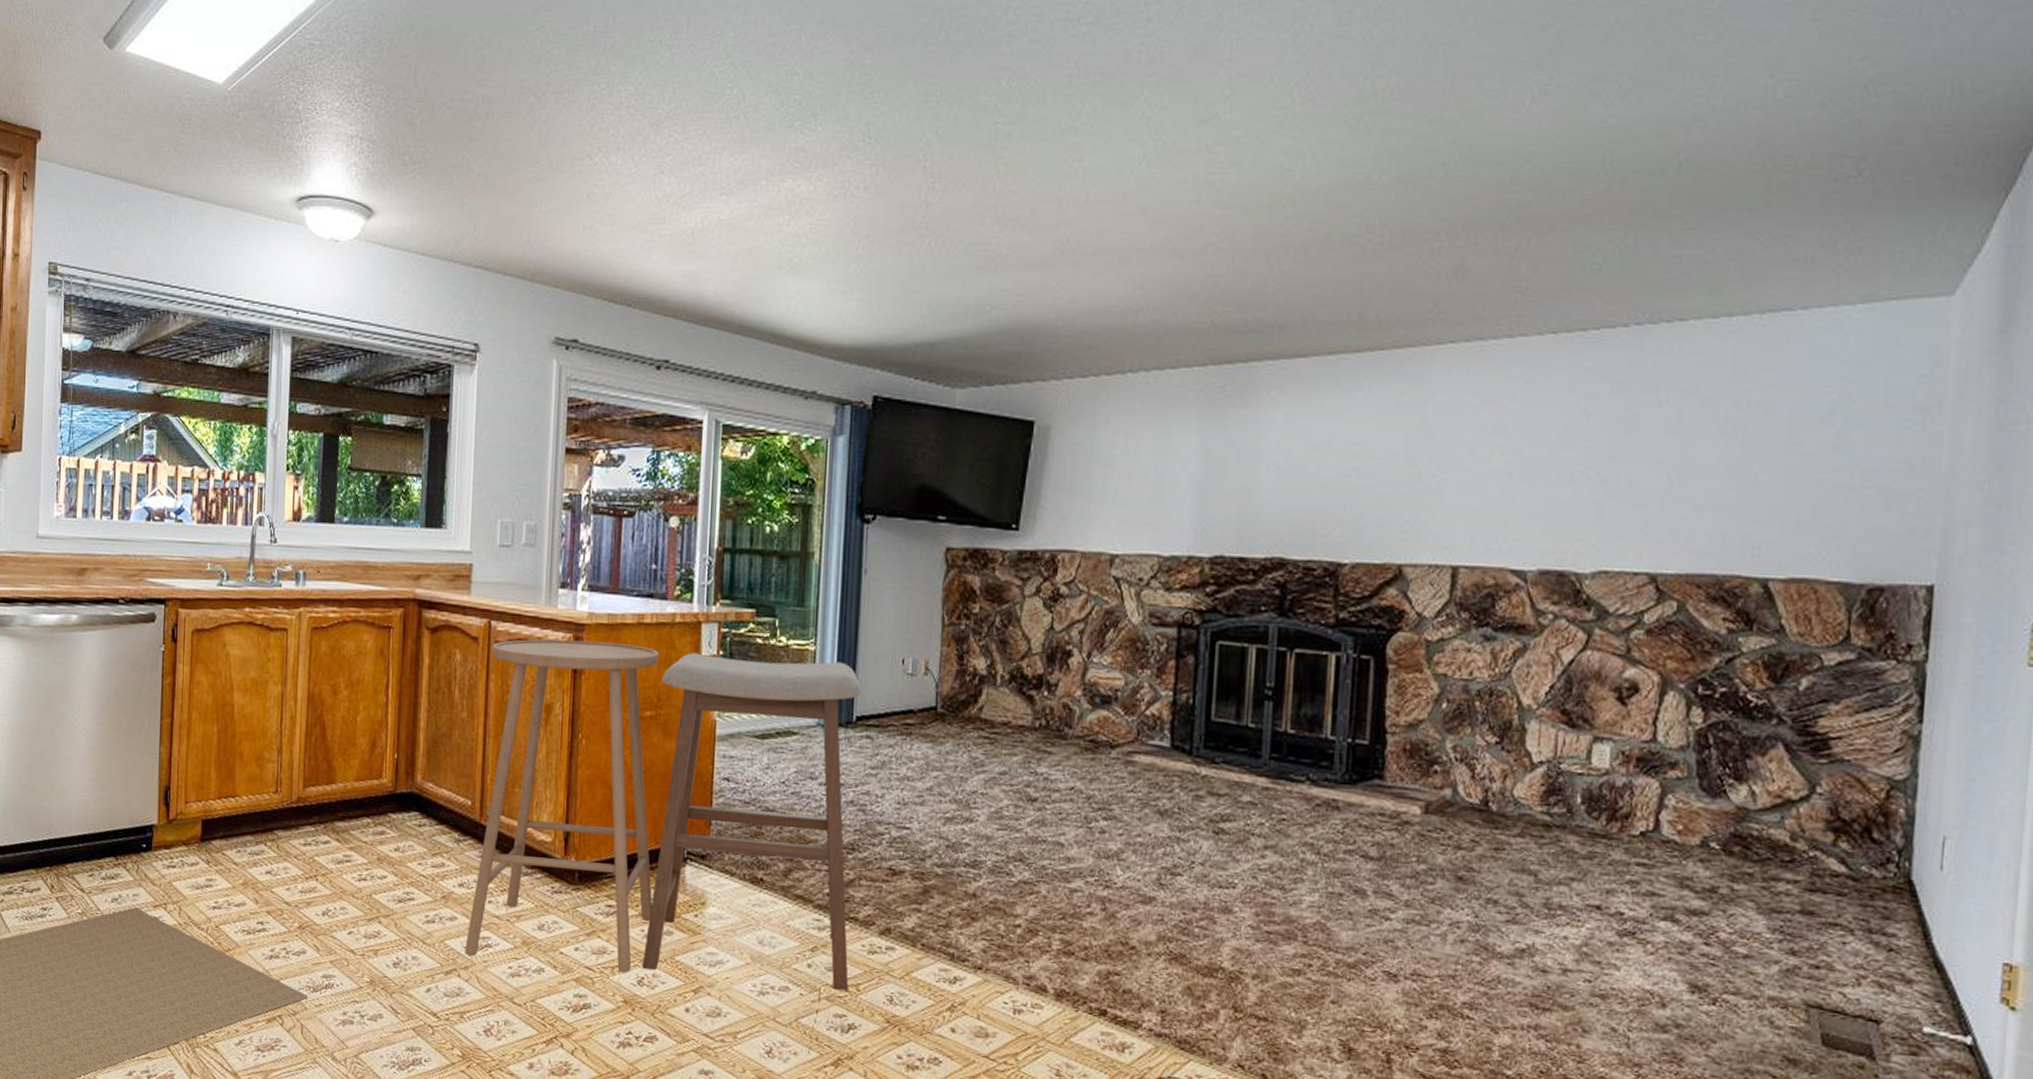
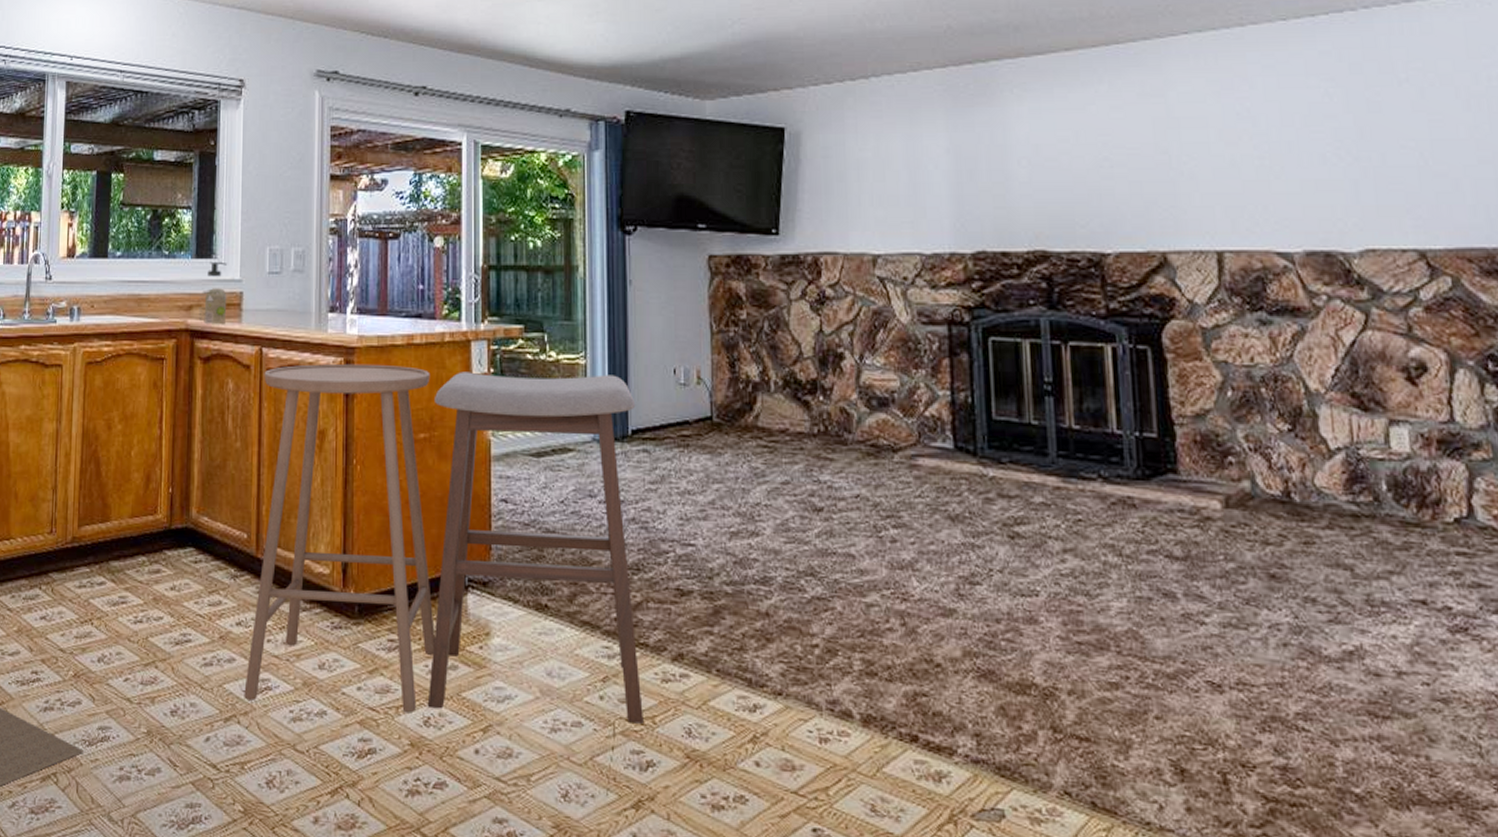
soap dispenser: none [427,531,458,596] -> present [198,261,228,325]

